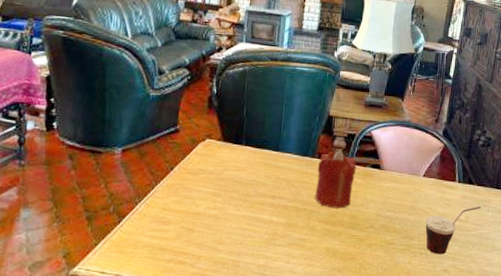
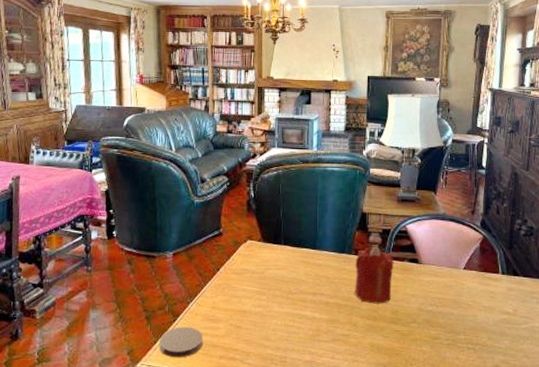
coaster: none [100,228,151,262] -> present [160,326,204,358]
cup: present [425,206,481,255] -> none [470,298,530,350]

